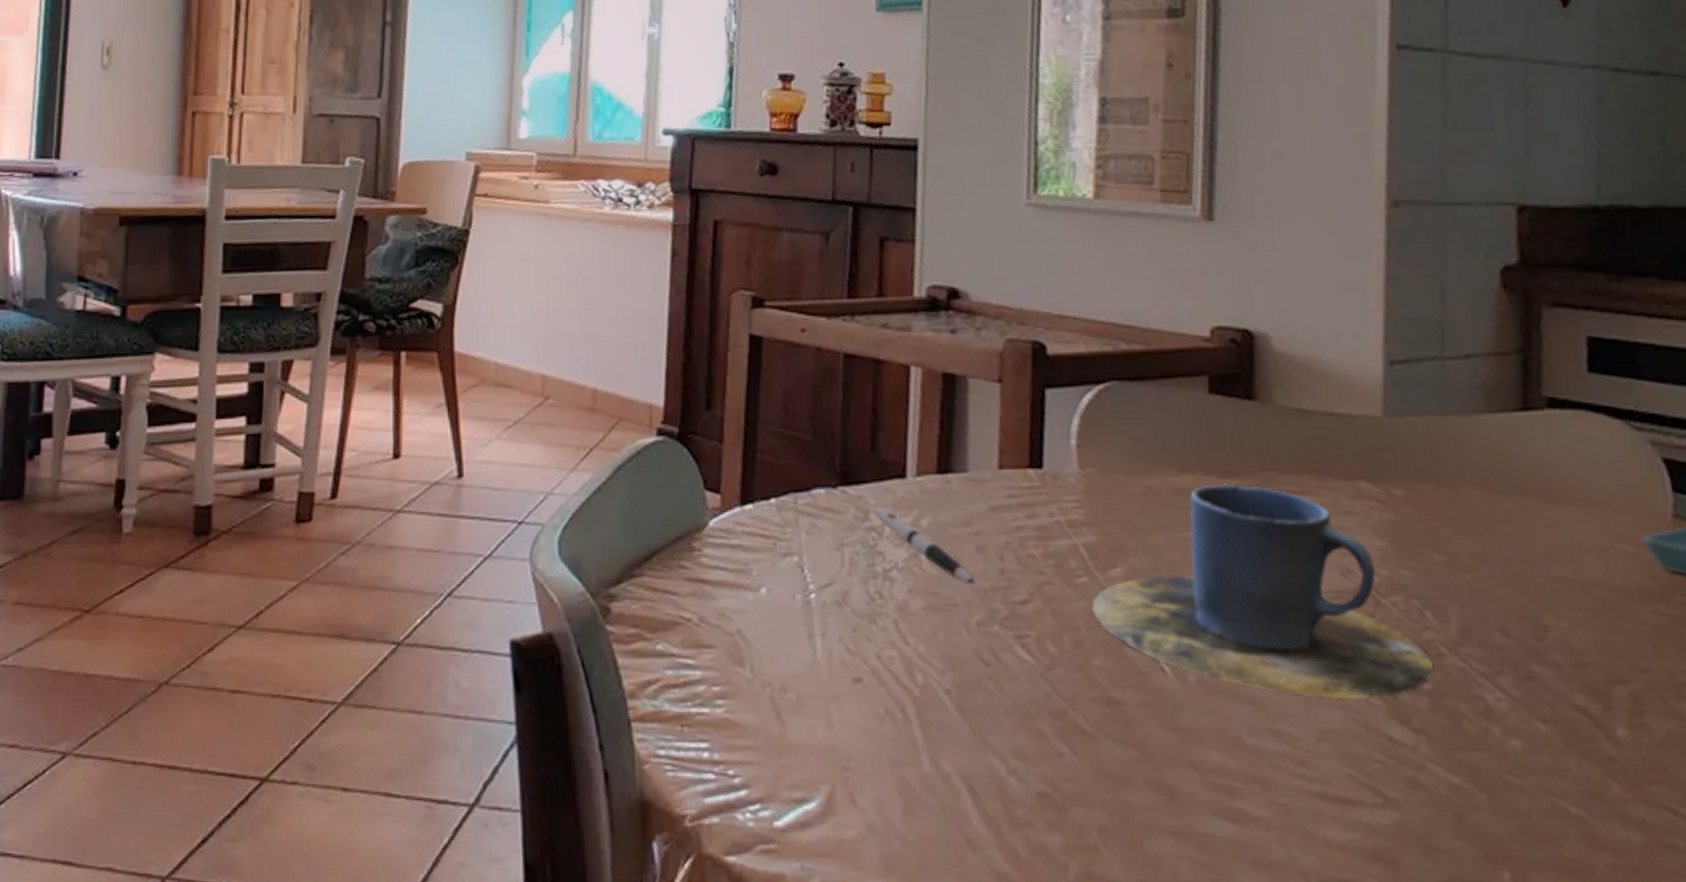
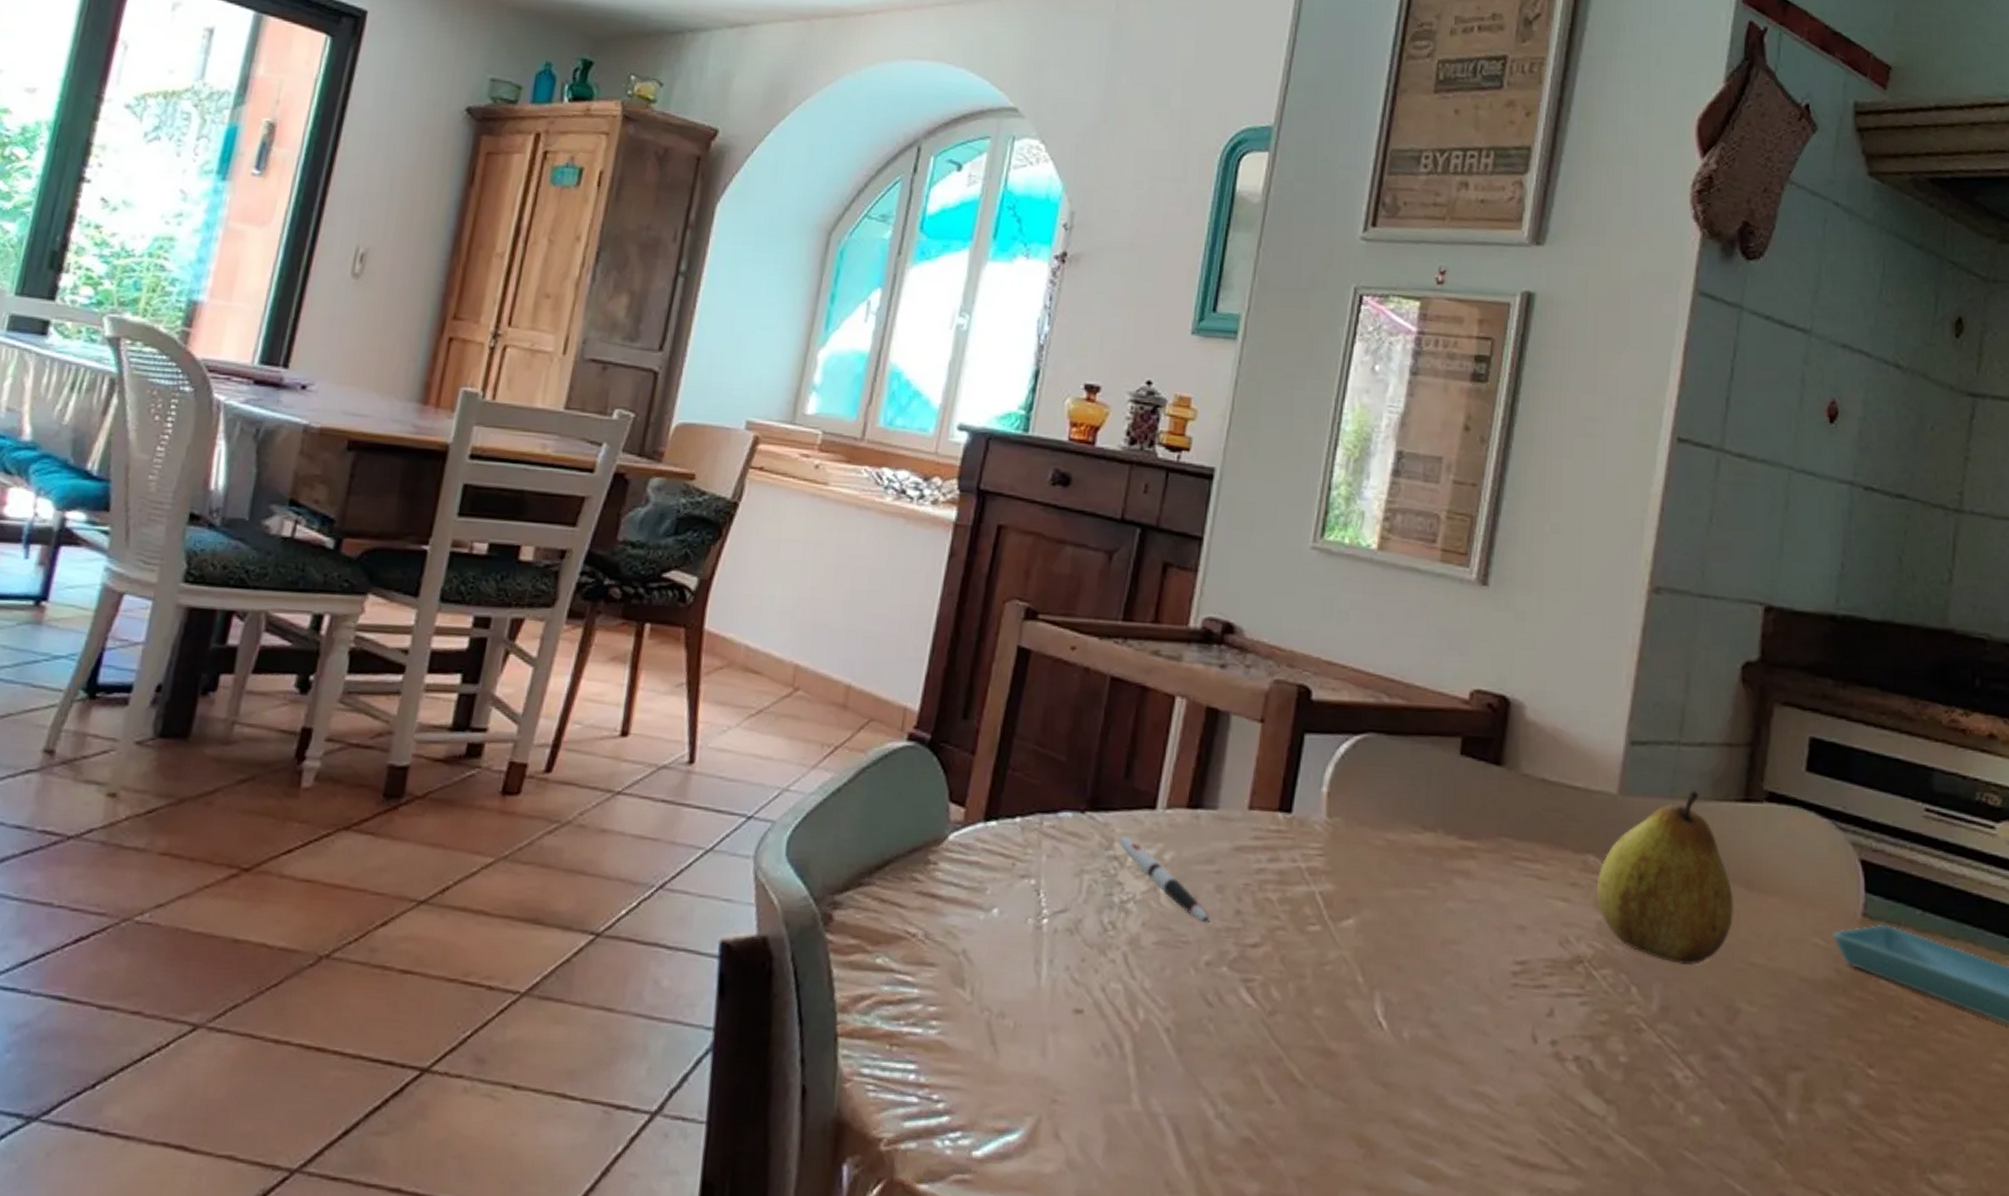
cup: present [1091,483,1433,699] -> none [1320,844,1631,1067]
fruit: none [1373,404,1528,585] -> present [1597,790,1735,966]

